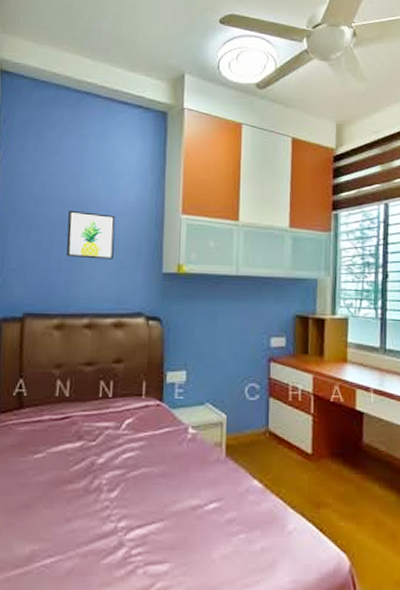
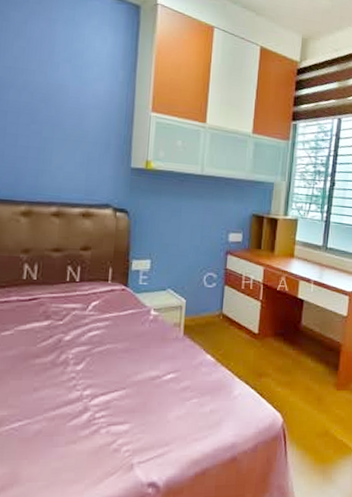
wall art: present [66,210,116,260] -> none [33,97,85,151]

